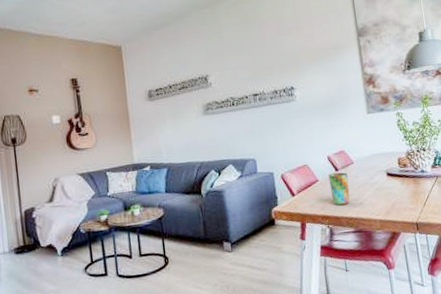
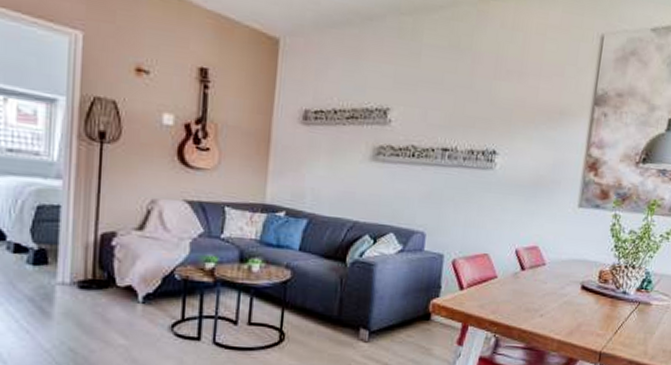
cup: present [328,172,350,206] -> none [508,271,534,314]

